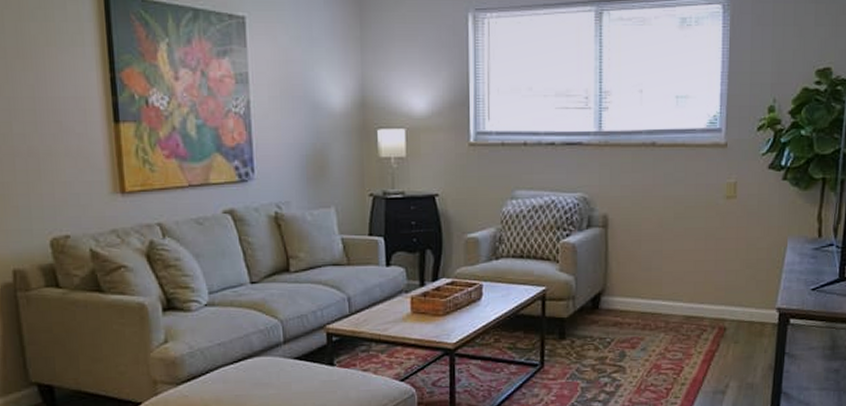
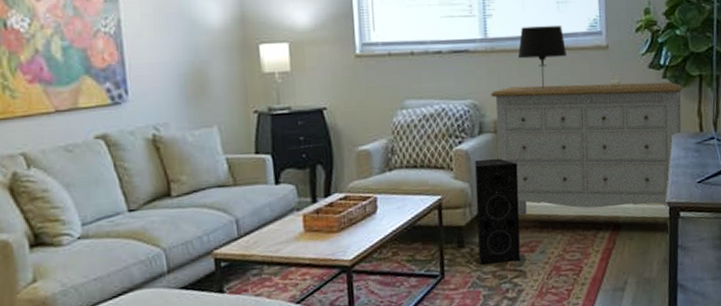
speaker: none [579,254,624,357] -> present [475,159,521,265]
dresser: none [601,181,806,319] -> present [491,82,685,216]
table lamp: none [631,121,682,185] -> present [517,26,566,89]

